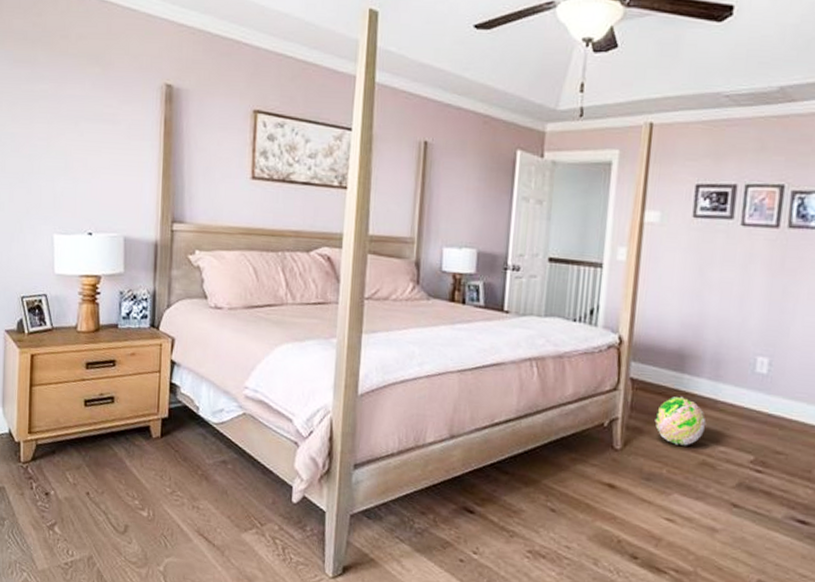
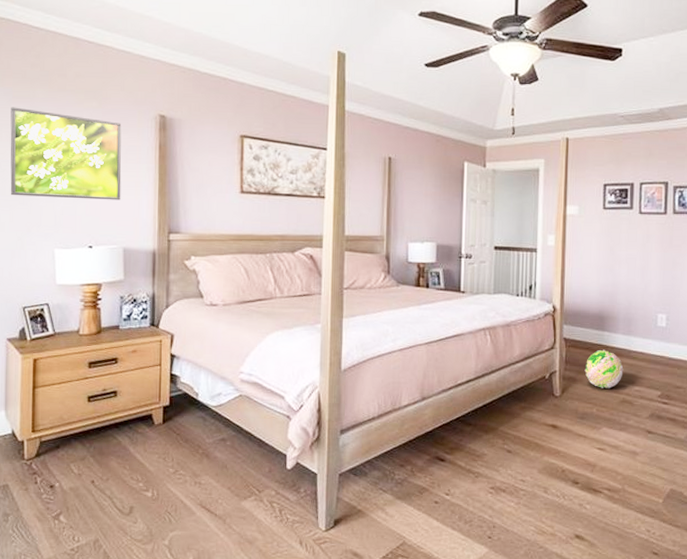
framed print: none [10,72,125,182] -> present [10,107,122,200]

